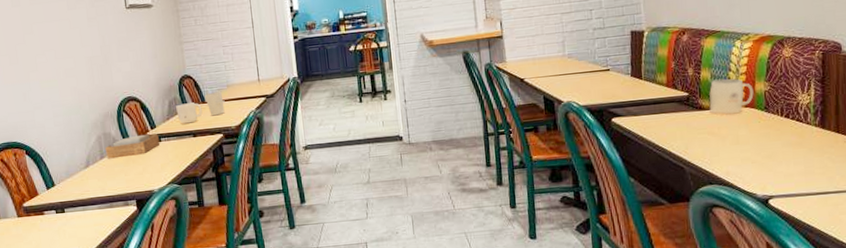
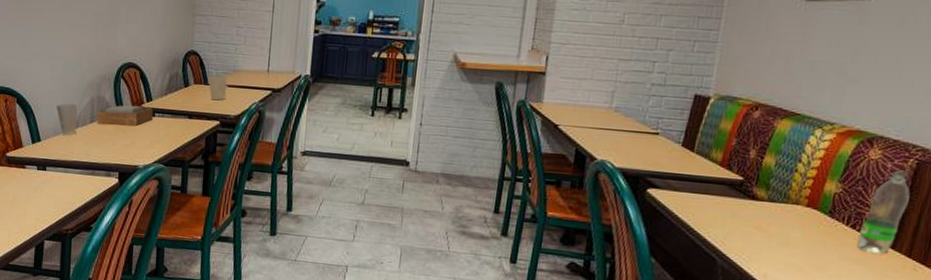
cup: none [65,144,89,177] -> present [56,103,77,136]
mug: present [175,102,203,124] -> none [175,80,203,104]
mug: present [709,78,754,116] -> none [763,168,822,214]
bottle: none [793,62,825,137] -> present [856,170,911,256]

